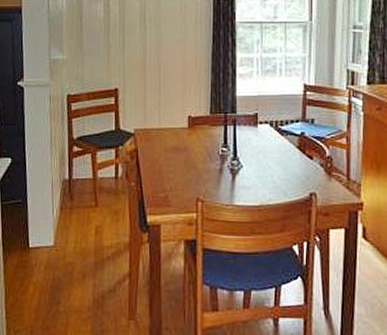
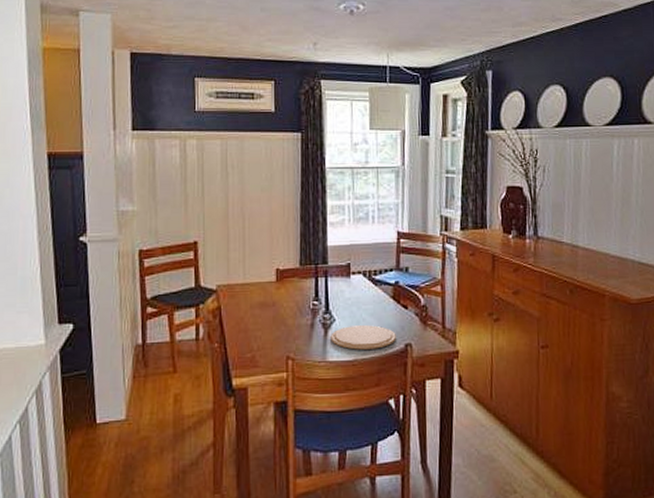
plate: none [238,173,301,196] -> present [331,325,396,350]

